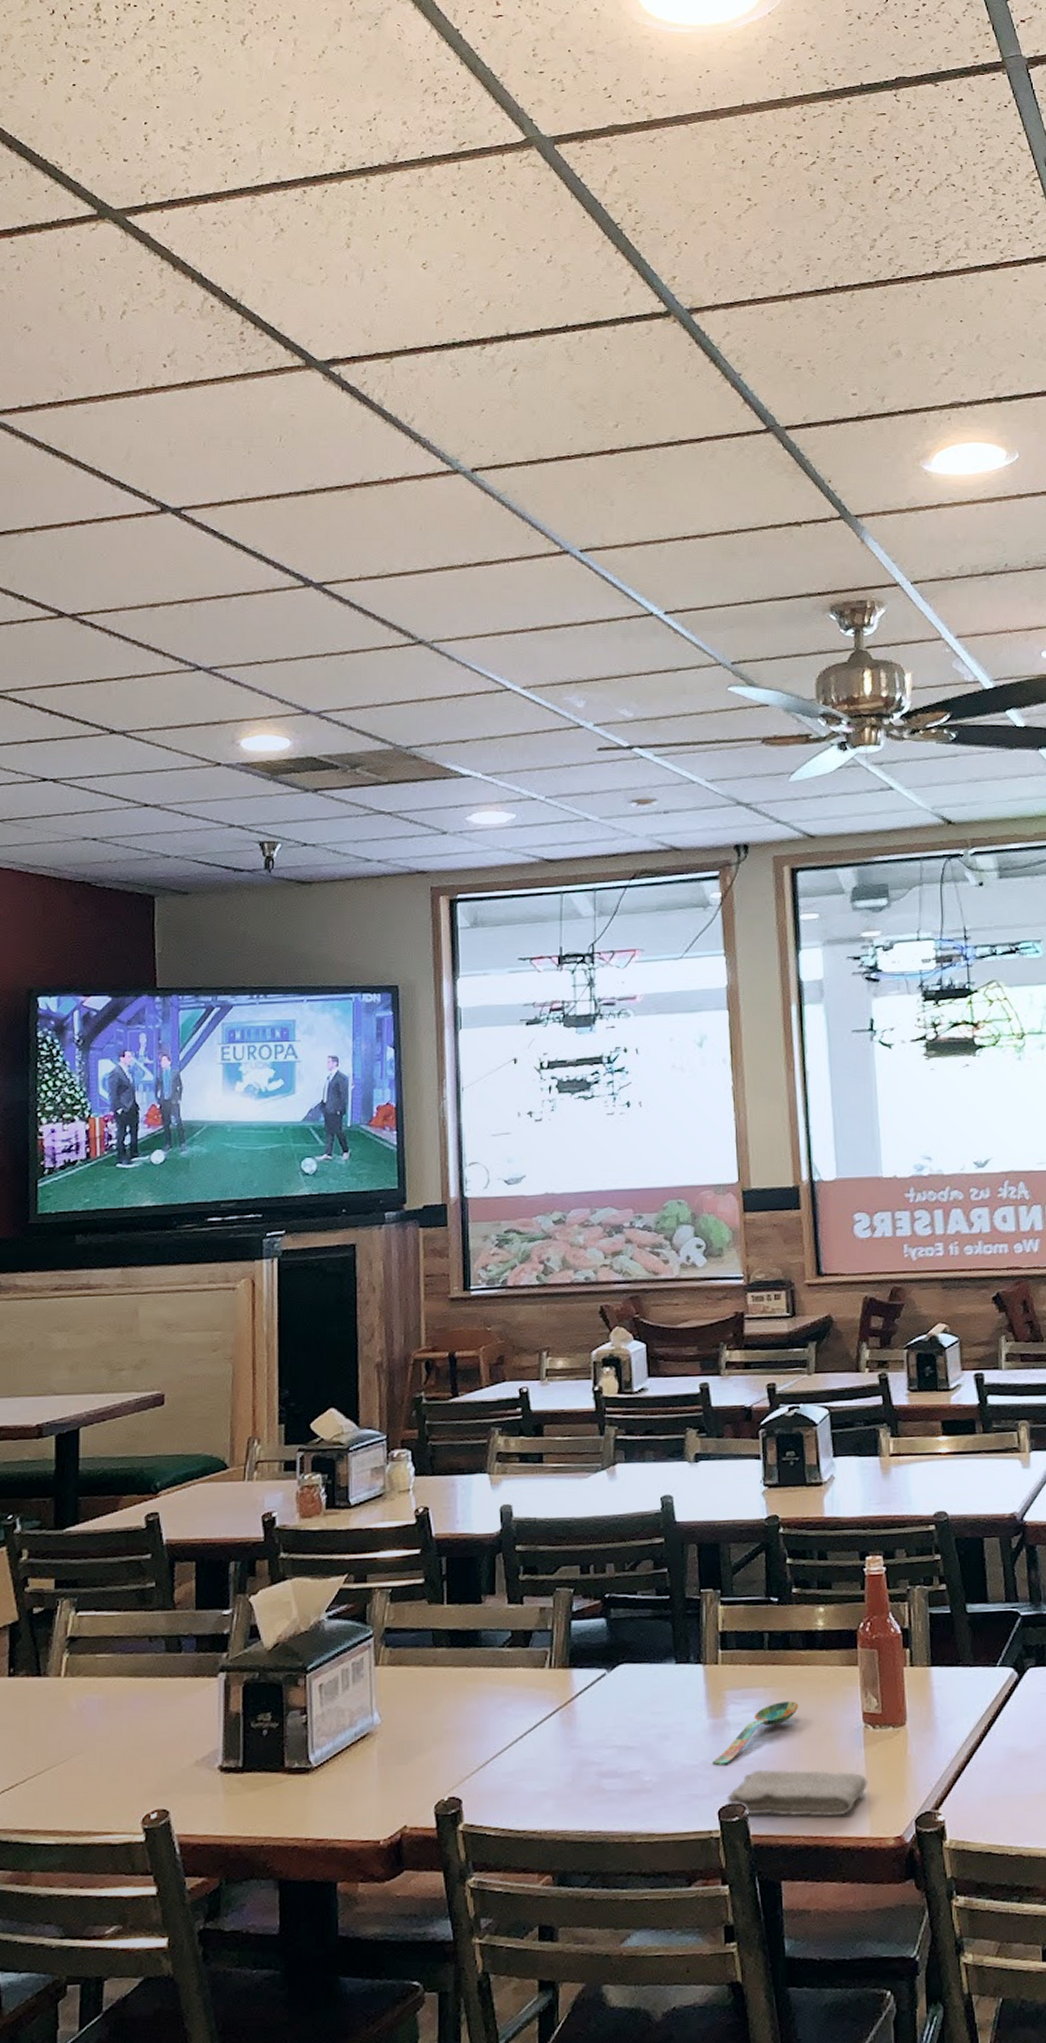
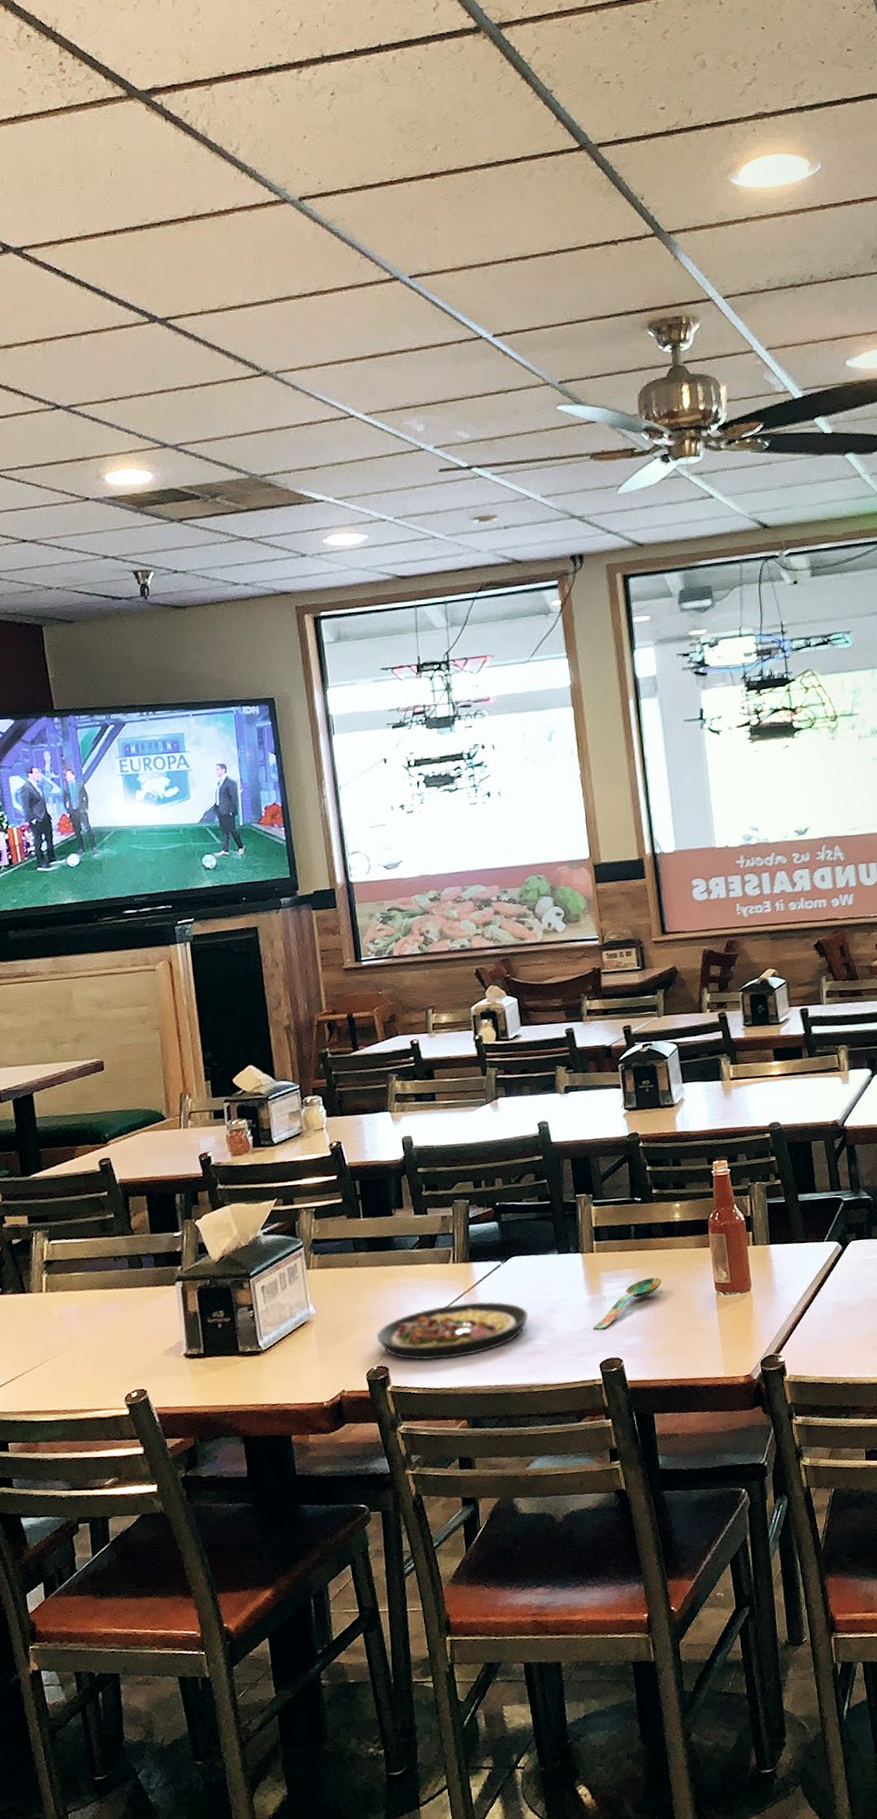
plate: none [450,1719,636,1793] -> present [376,1301,529,1360]
washcloth: present [727,1769,868,1817] -> none [606,1328,721,1366]

